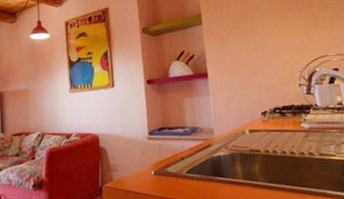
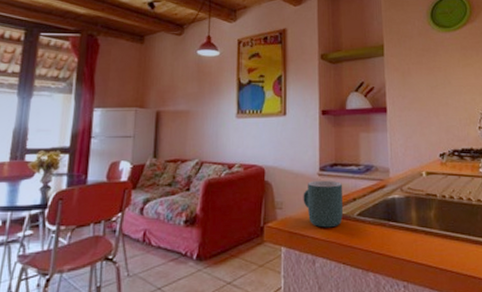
mug: none [135,143,173,186] -> present [303,180,344,228]

